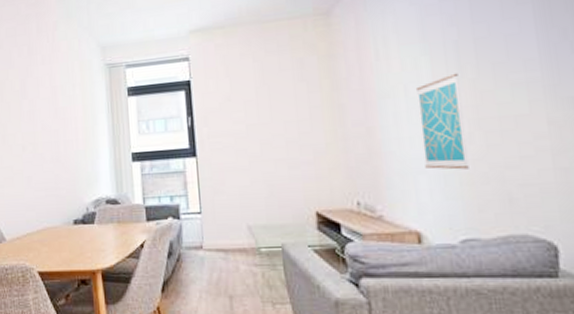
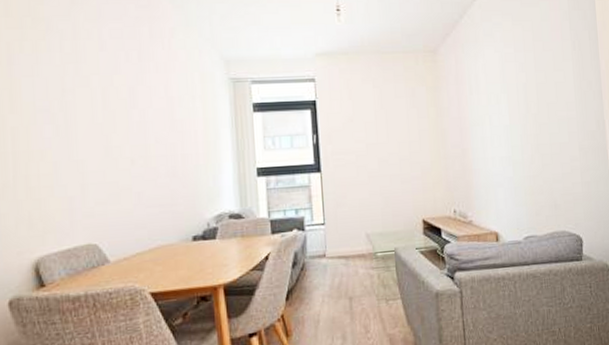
wall art: present [417,72,469,170] -> none [498,108,531,184]

